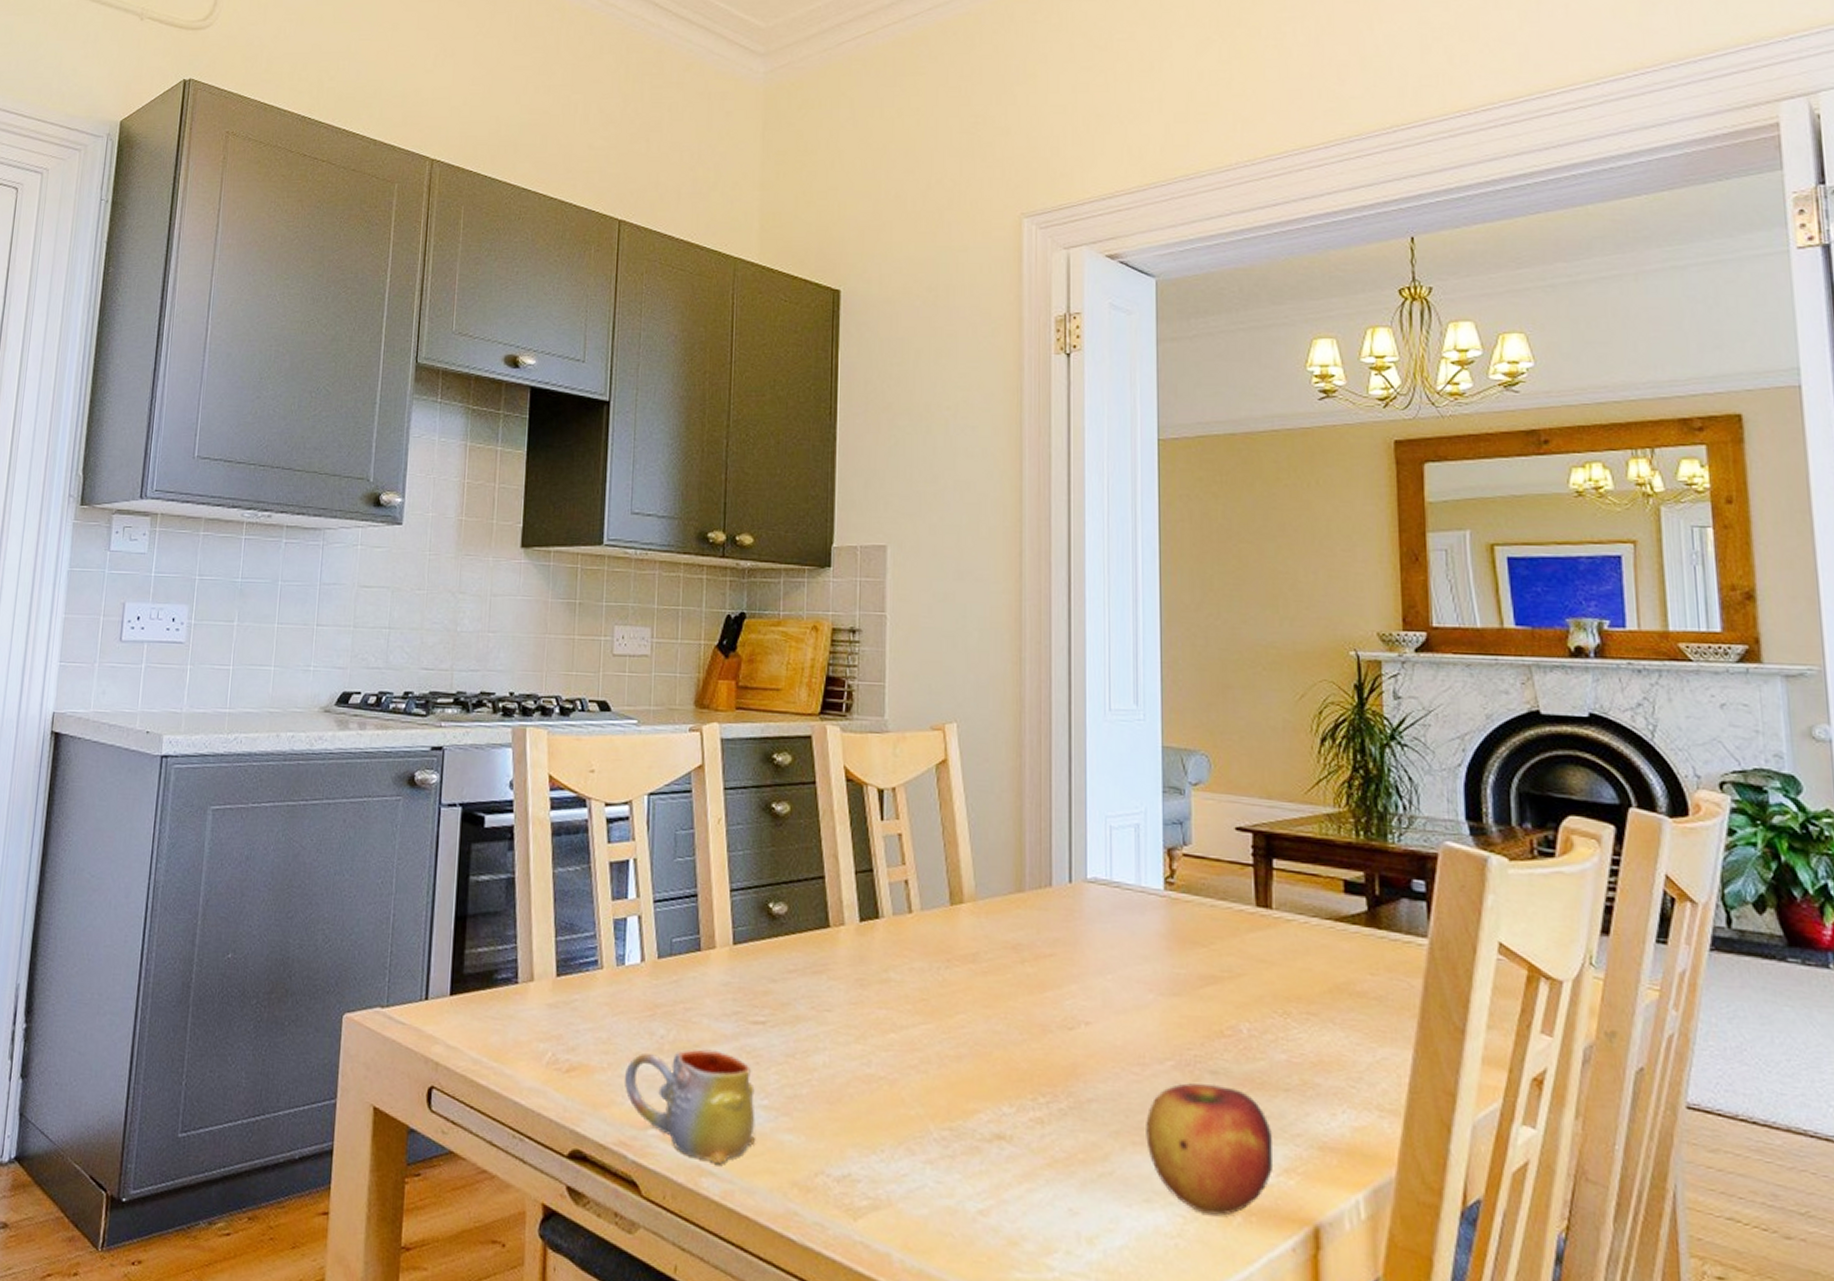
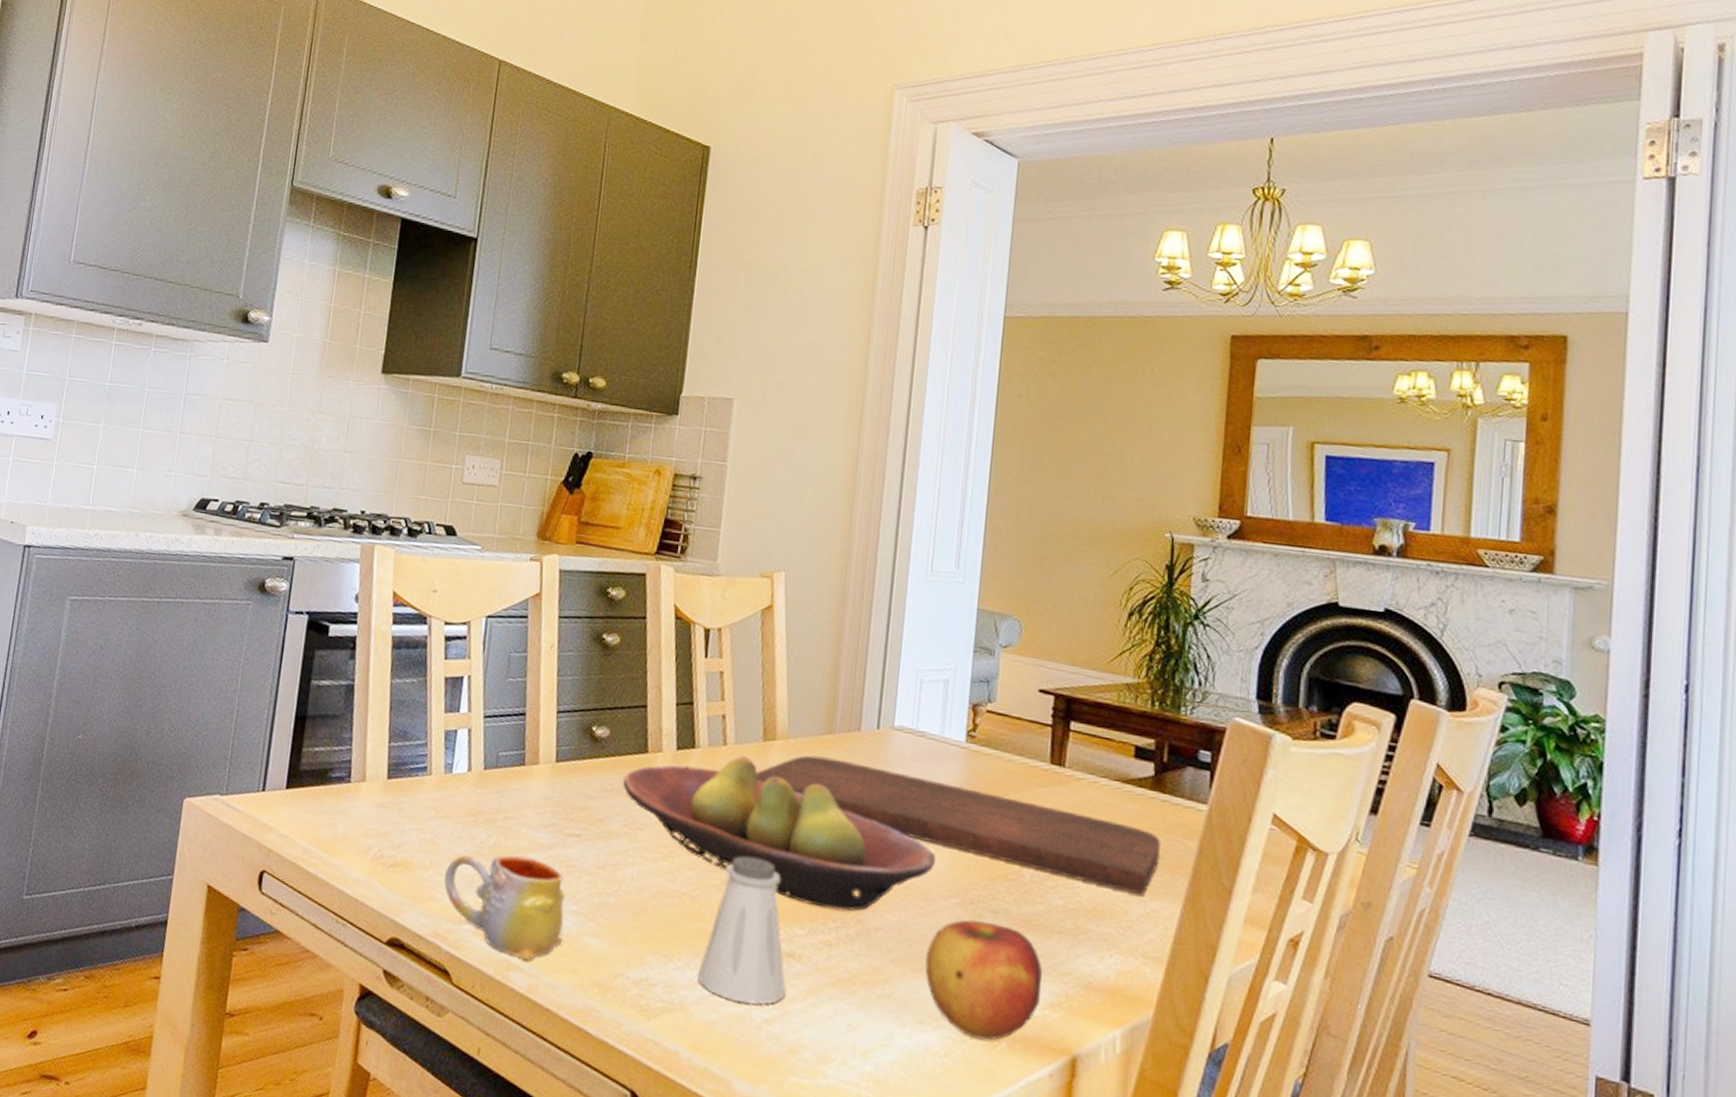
fruit bowl: none [806,923,1145,1084] -> present [623,756,936,911]
saltshaker: none [905,1031,1000,1195] -> present [698,856,786,1005]
cutting board: none [946,916,1383,1043] -> present [756,755,1161,896]

